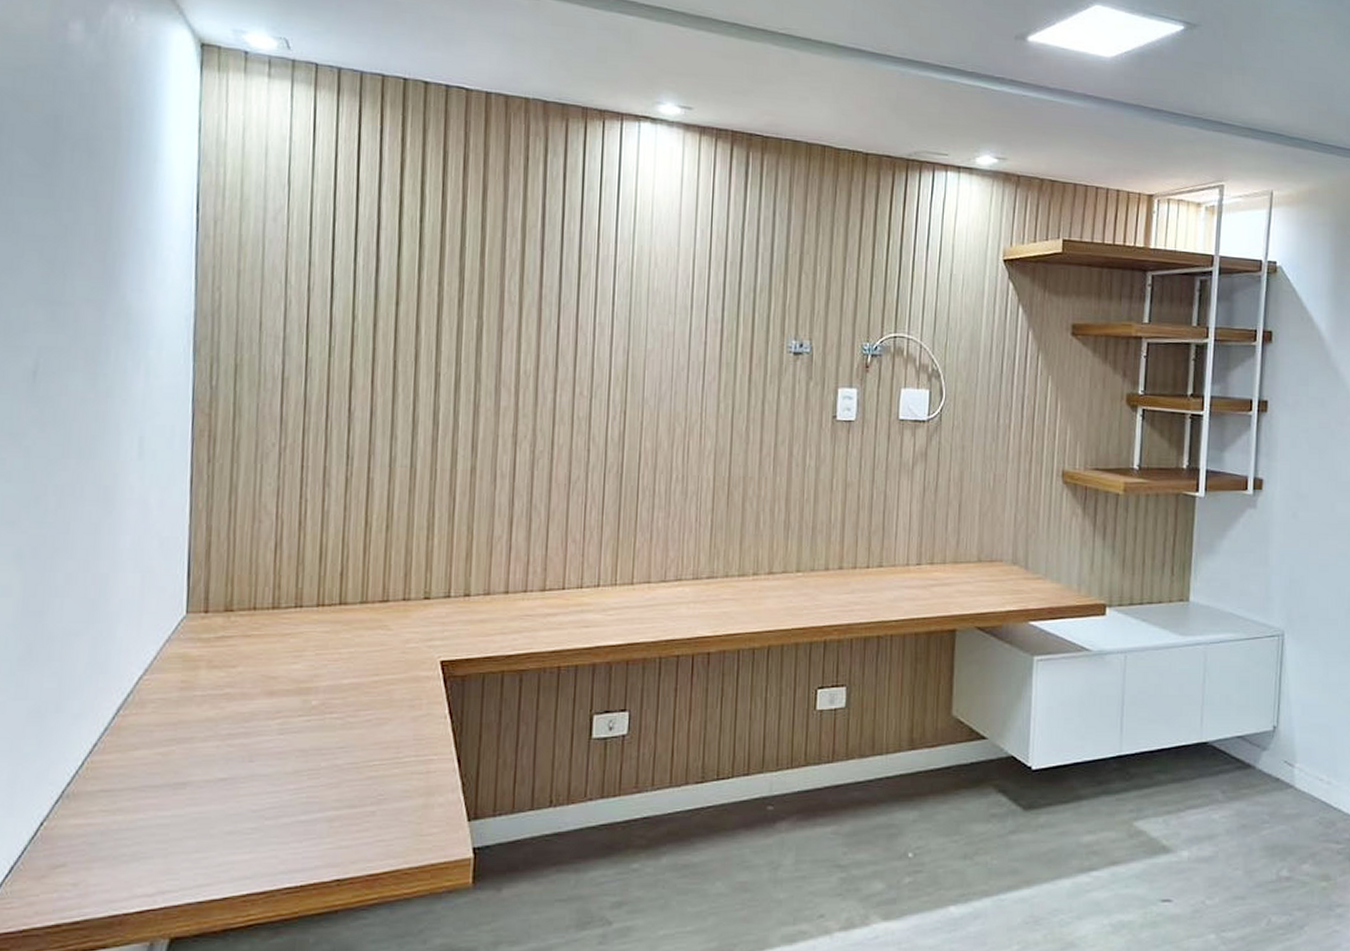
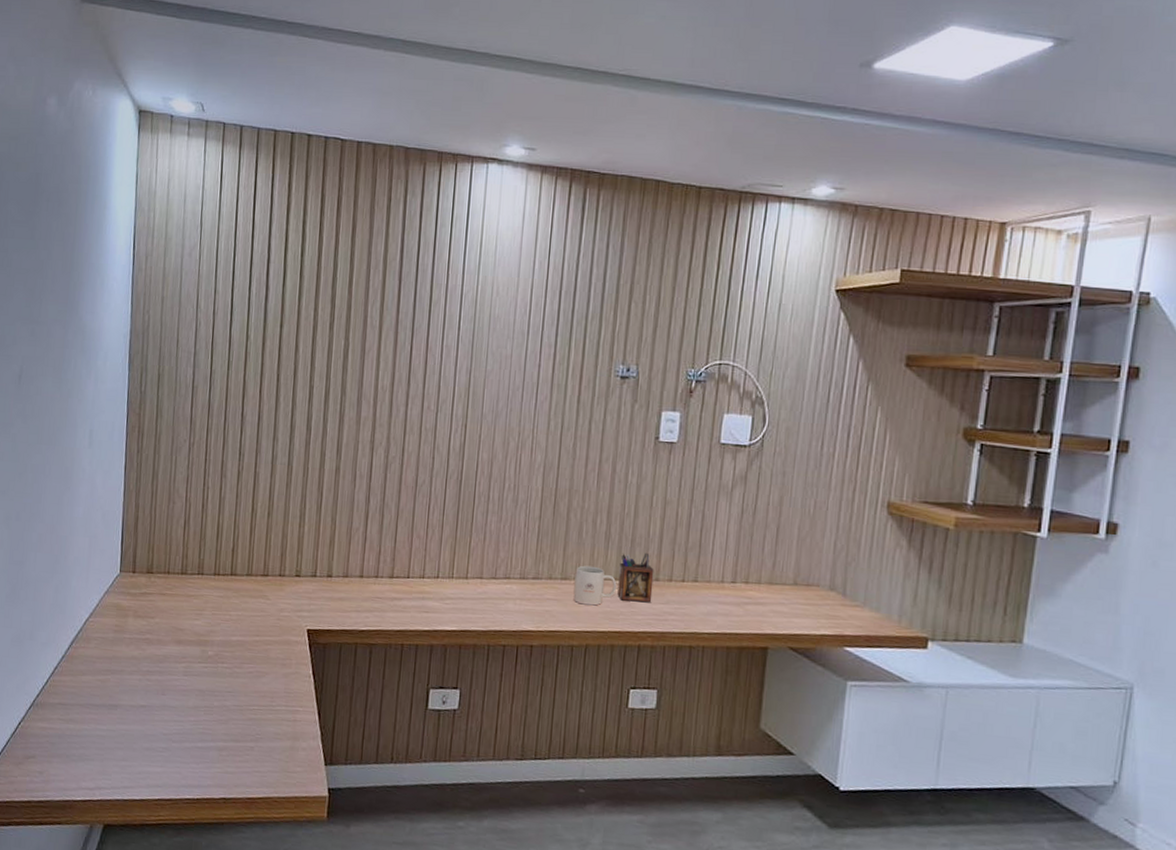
mug: none [752,559,799,602] -> present [573,565,617,606]
desk organizer: none [800,540,838,594] -> present [617,552,654,603]

